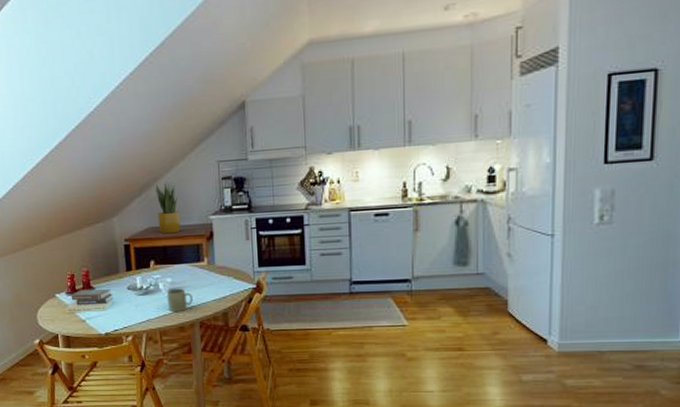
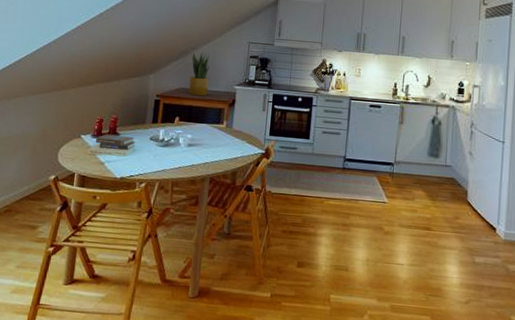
mug: present [166,288,193,312] -> none [184,144,208,166]

